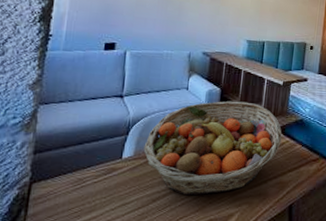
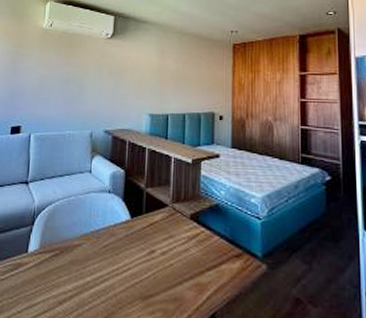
fruit basket: present [143,100,282,196] -> none [49,184,196,298]

